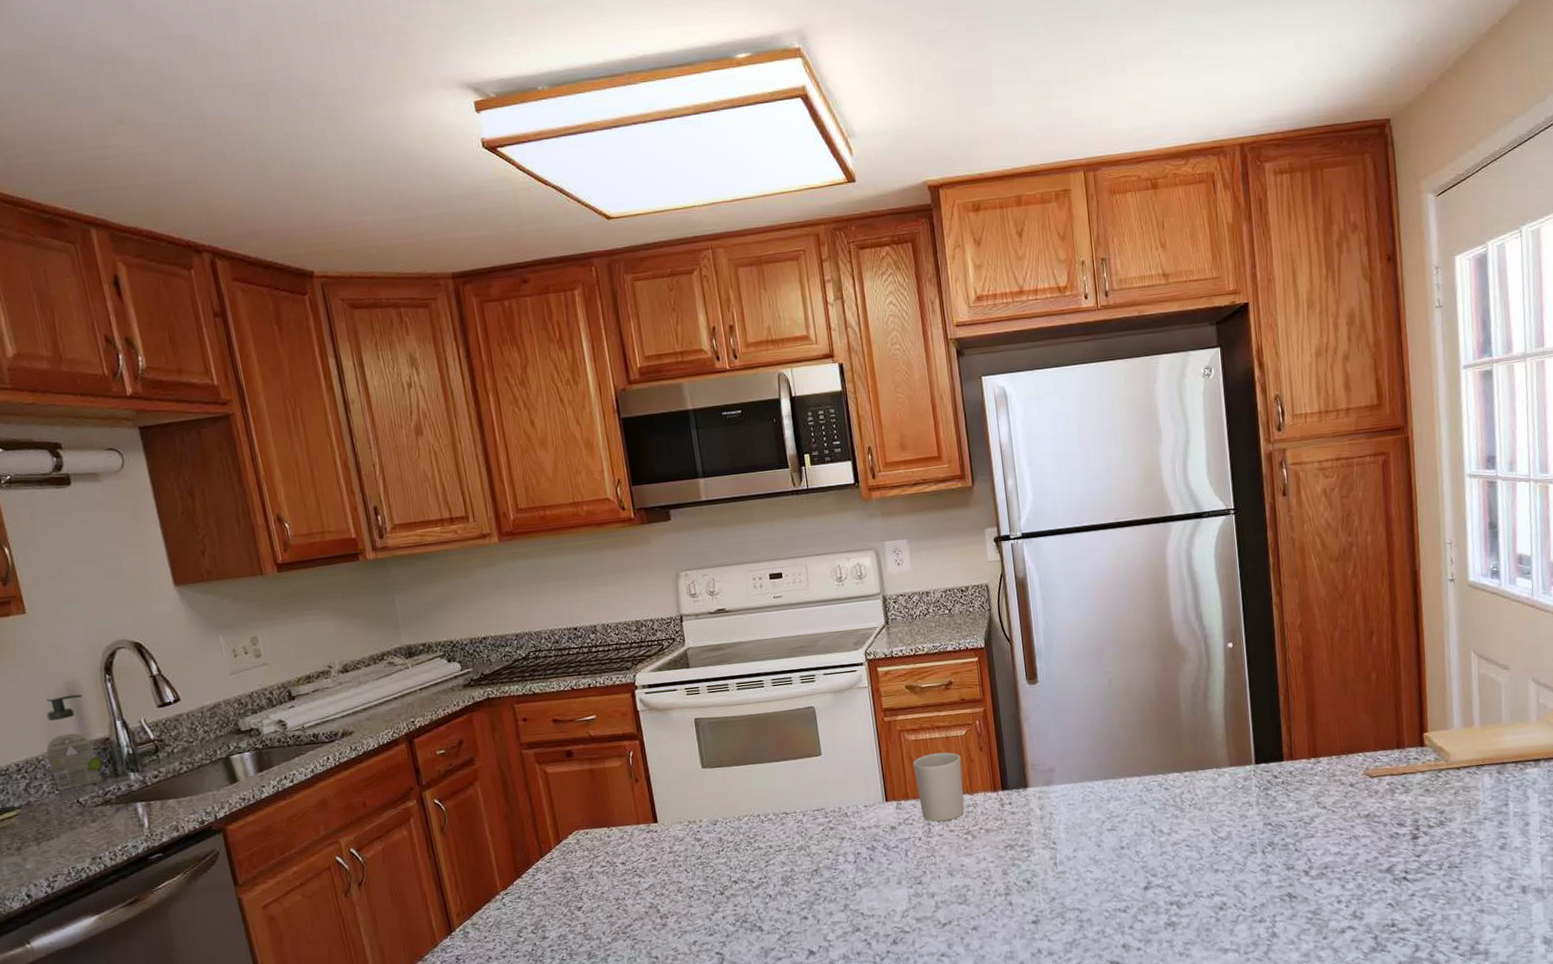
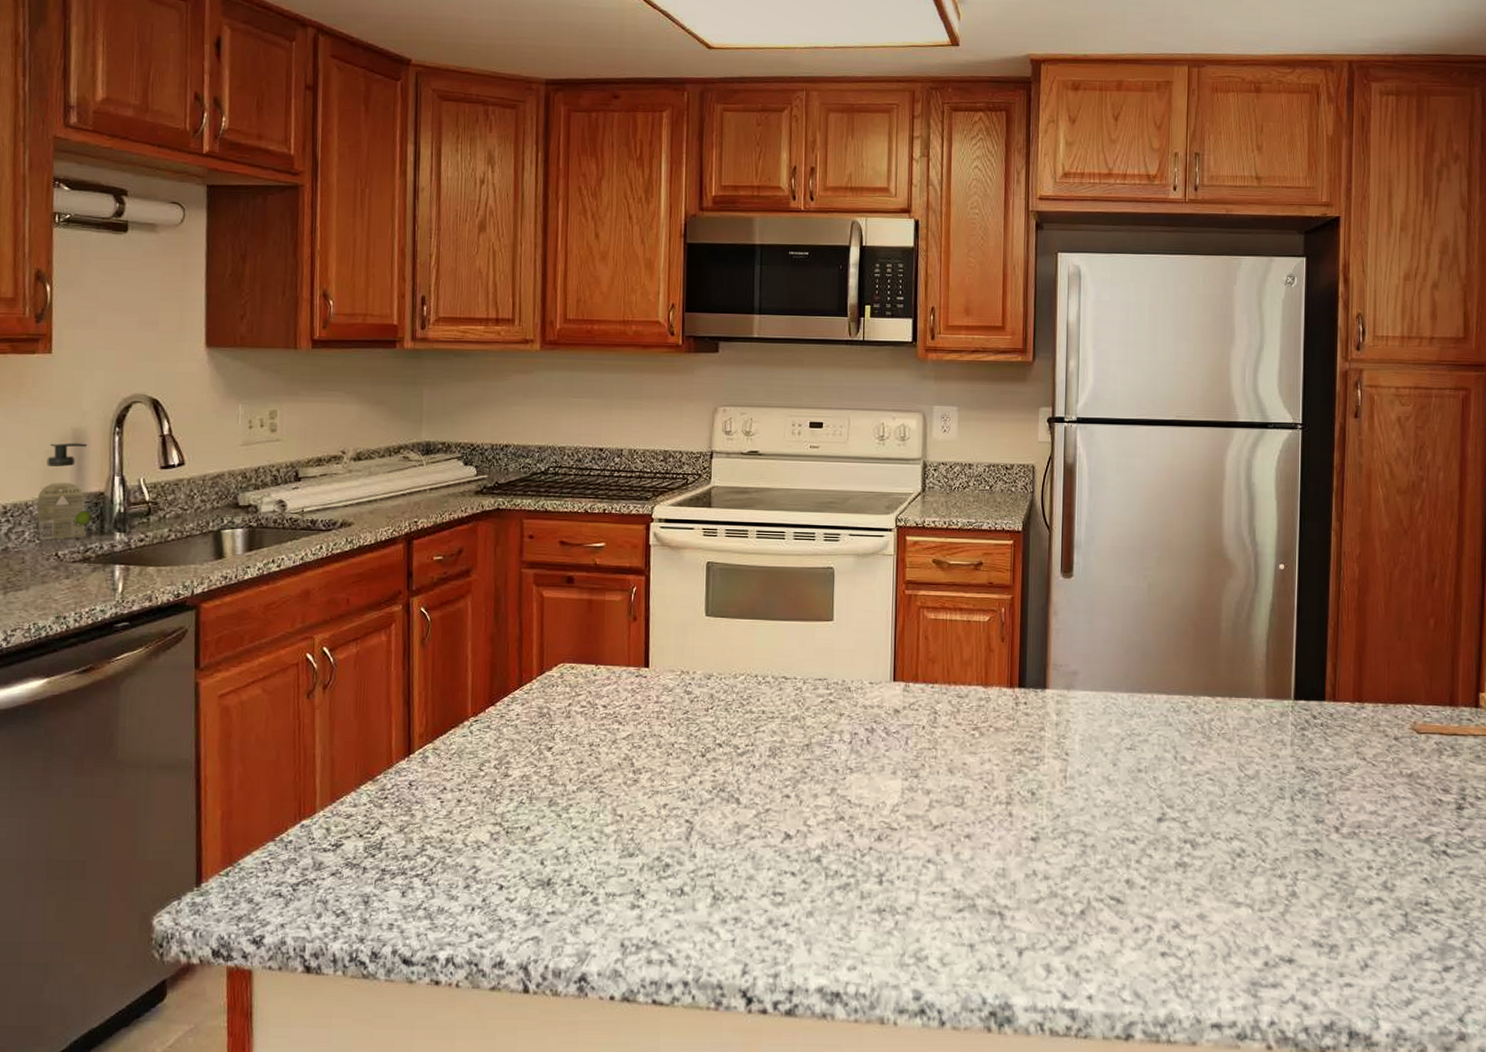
mug: present [913,752,965,822] -> none [928,636,980,713]

